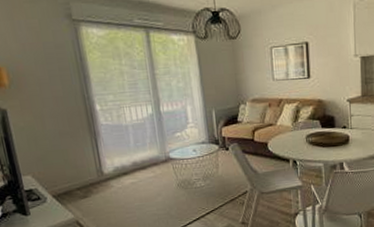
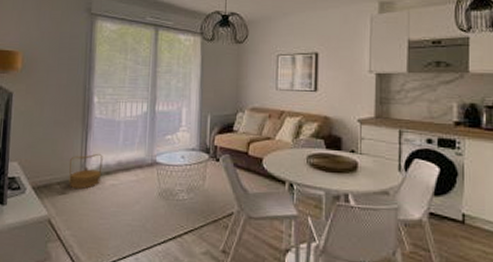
basket: none [84,157,120,191] -> present [69,153,103,189]

